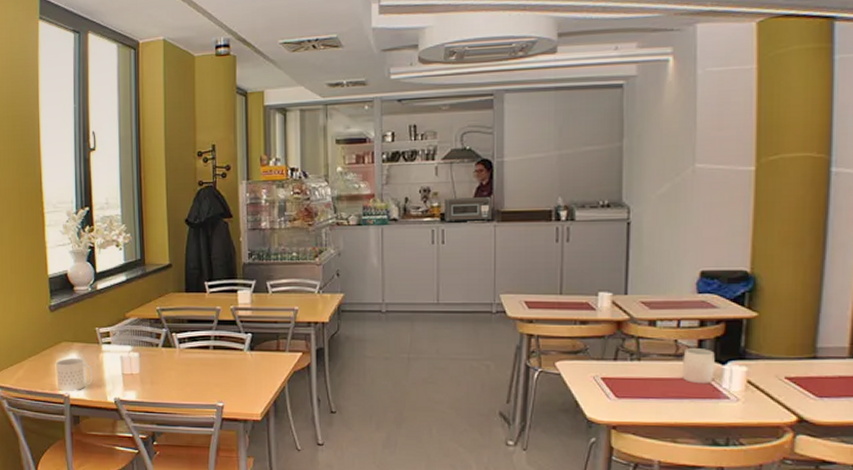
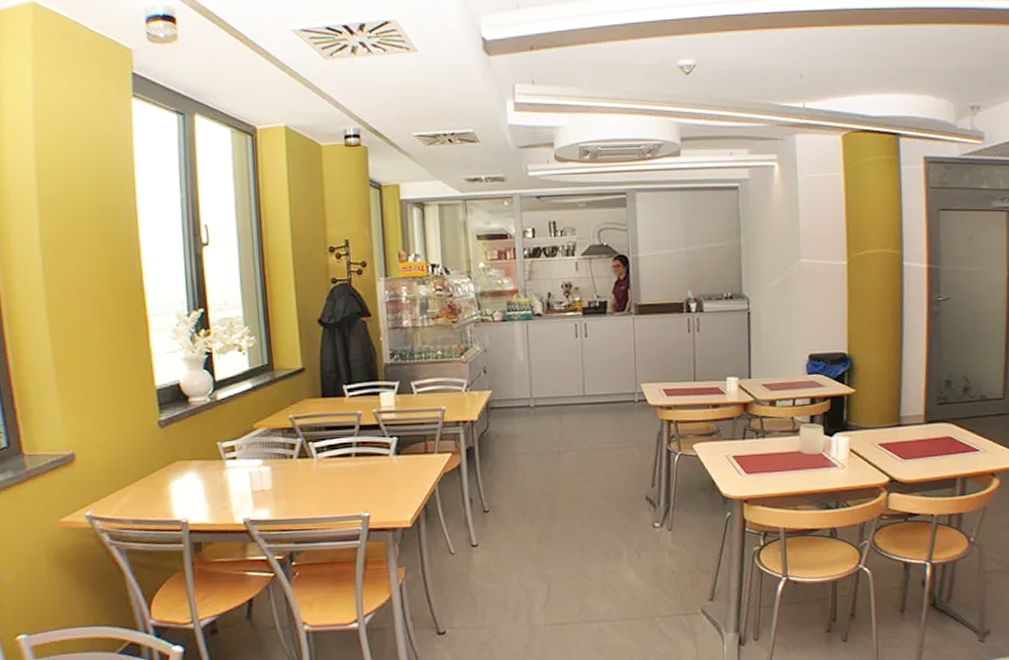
mug: present [55,357,94,392] -> none [168,477,217,517]
microwave: present [445,197,493,223] -> none [586,291,631,316]

